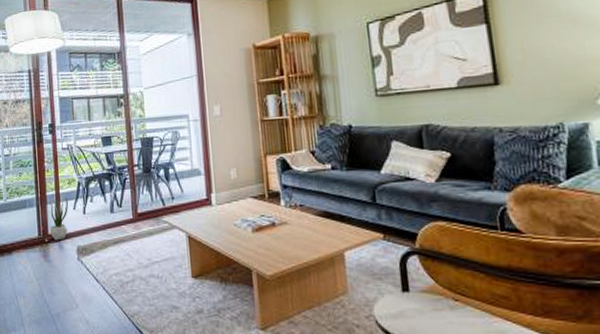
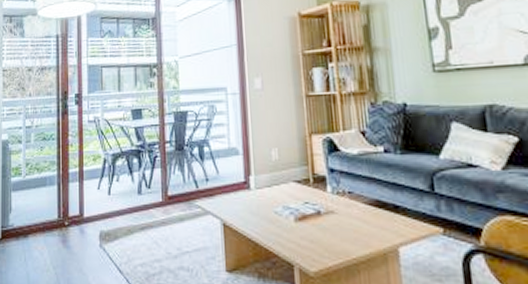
potted plant: present [50,197,68,241] -> none [71,175,92,224]

